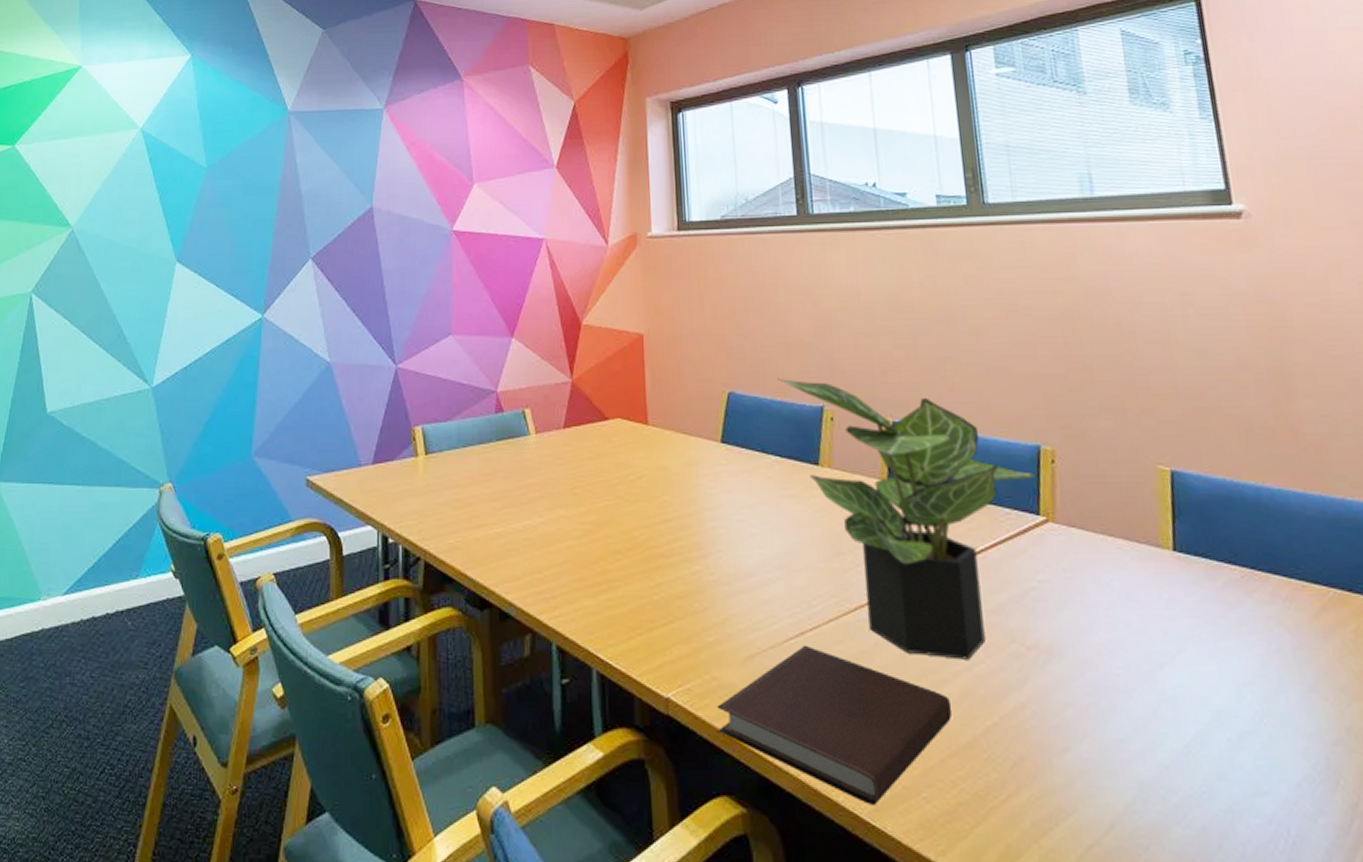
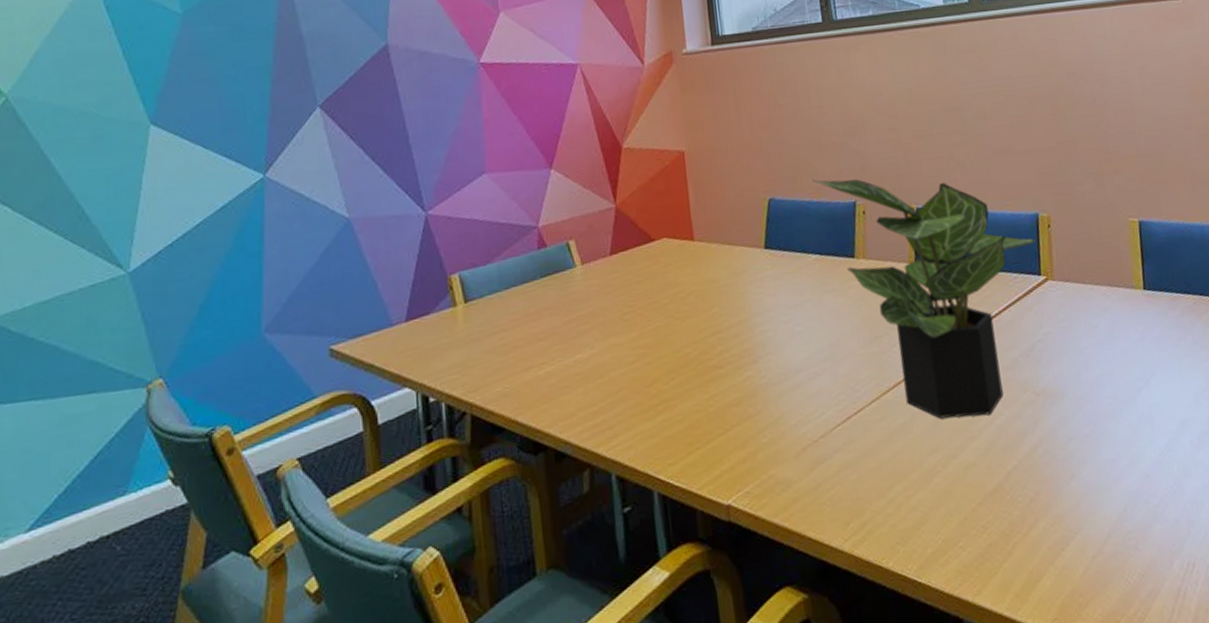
notebook: present [716,645,951,805] -> none [775,428,979,564]

